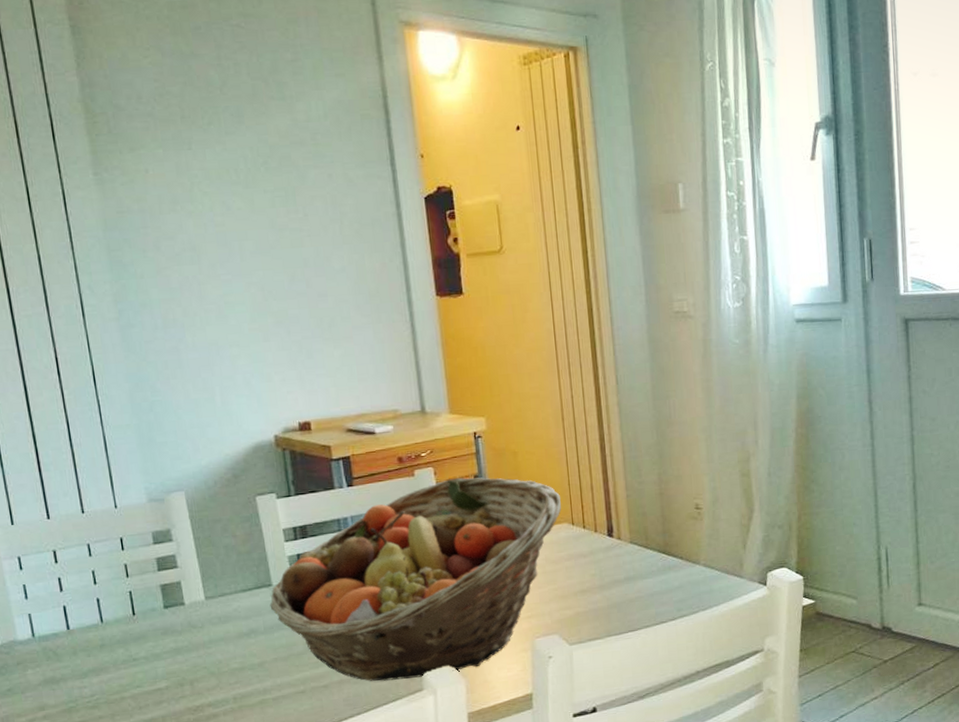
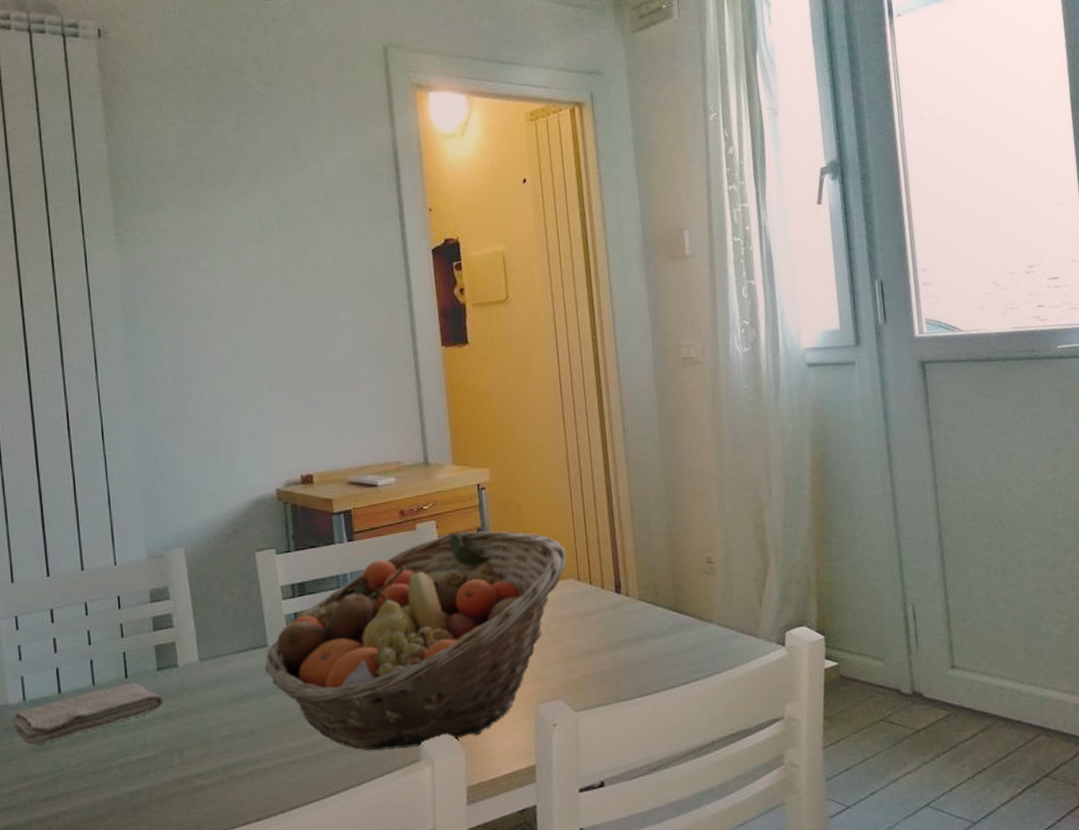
washcloth: none [21,620,173,678] -> present [10,683,164,746]

